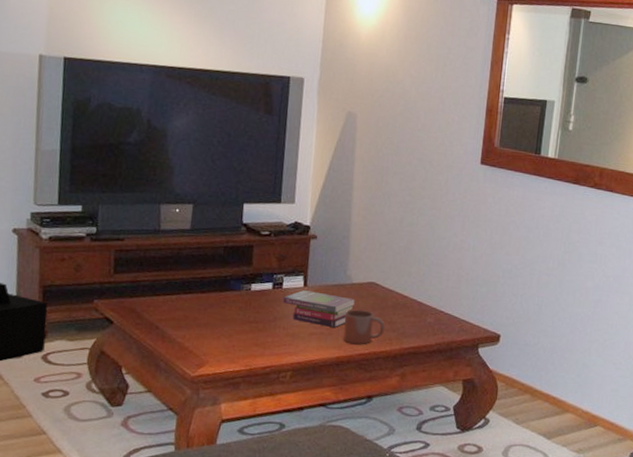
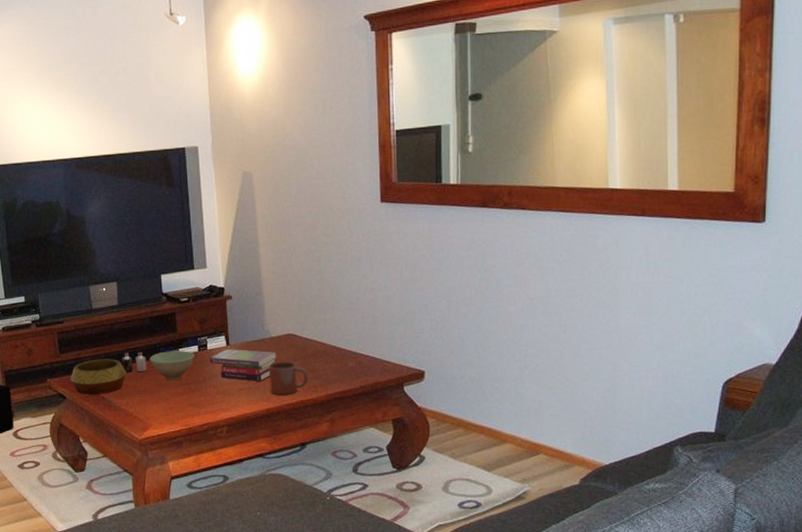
decorative bowl: none [121,284,189,323] -> present [70,359,127,395]
candle: none [184,281,213,304] -> present [121,352,147,373]
bowl: none [217,285,267,318] -> present [149,351,194,381]

